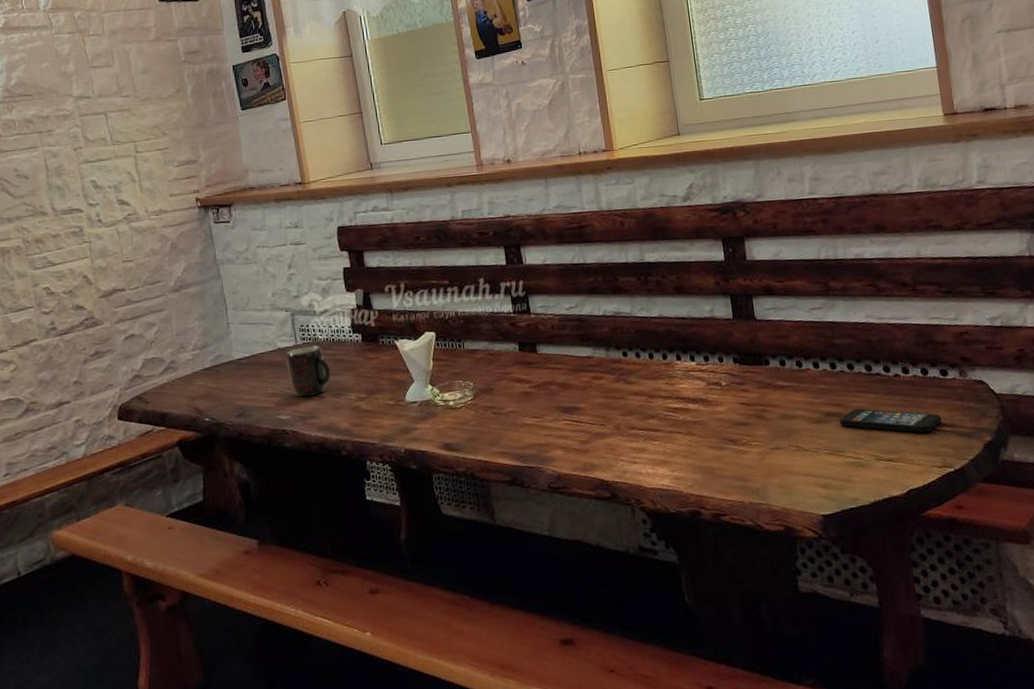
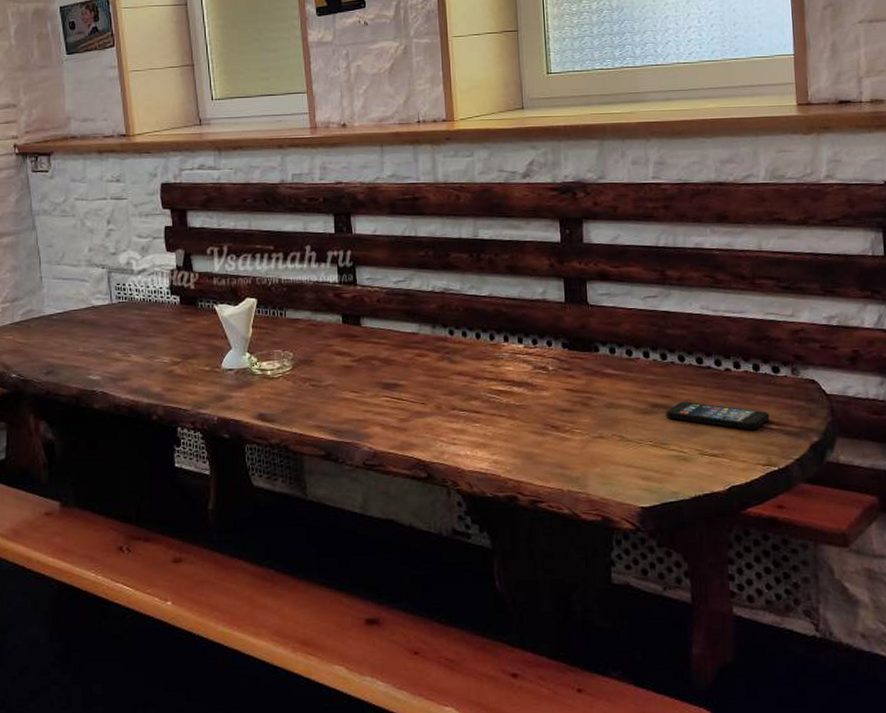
mug: present [286,345,331,398] -> none [101,305,146,358]

